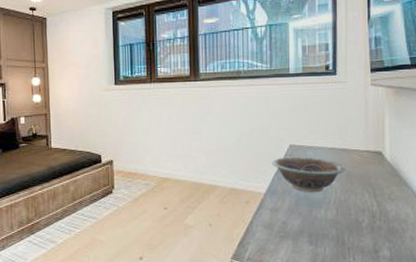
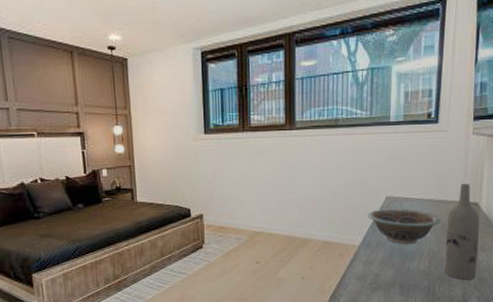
wine bottle: none [351,132,386,230] -> present [444,183,480,280]

